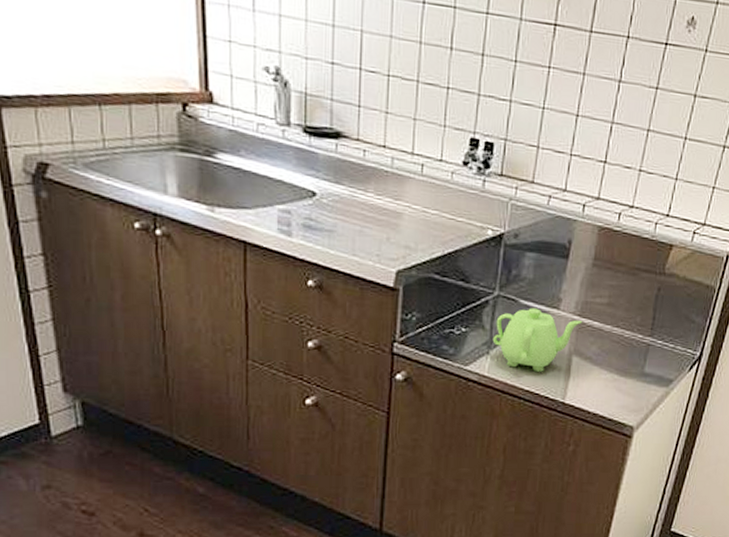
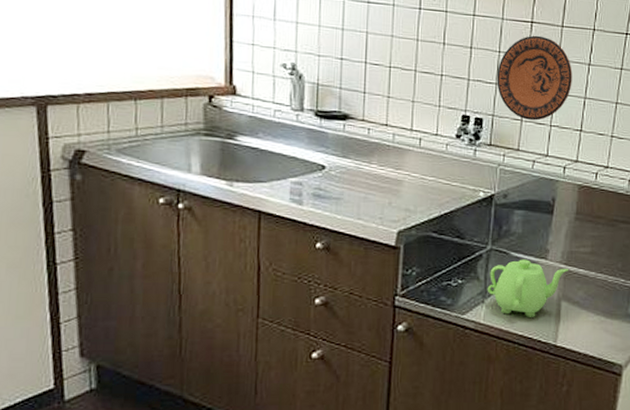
decorative plate: none [511,41,600,148] -> present [497,35,572,121]

